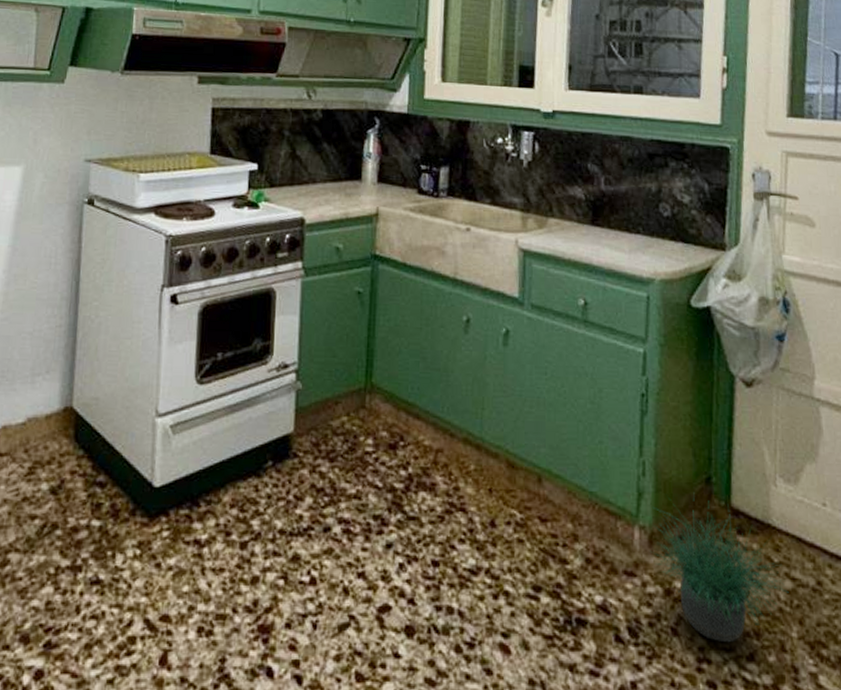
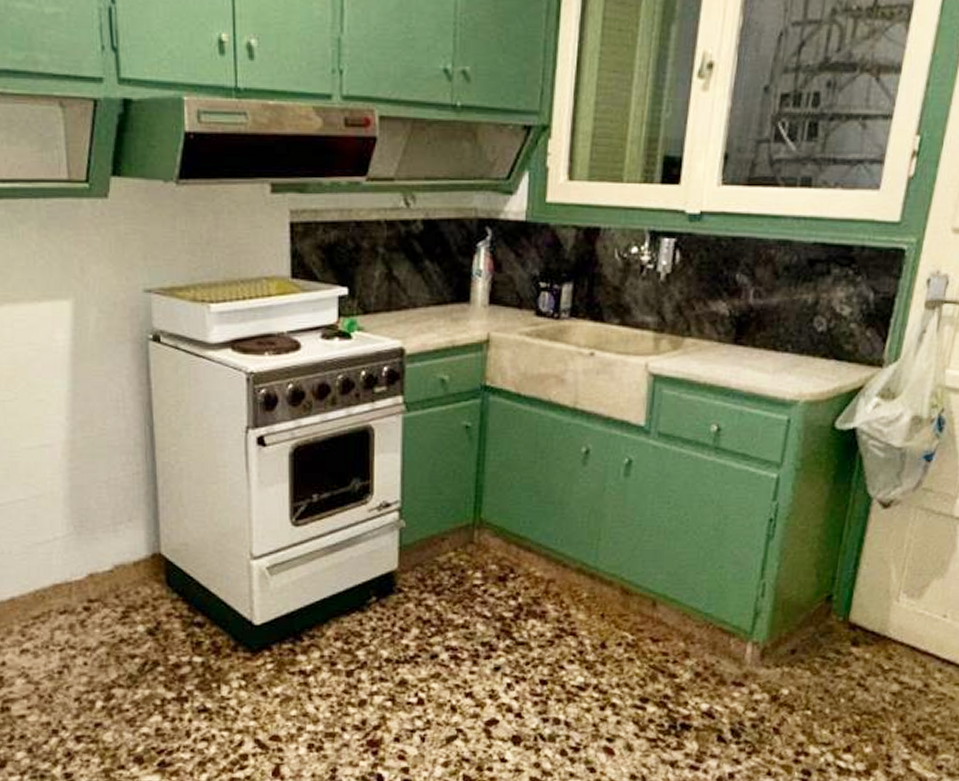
potted plant: present [653,493,789,643] -> none [764,610,895,739]

